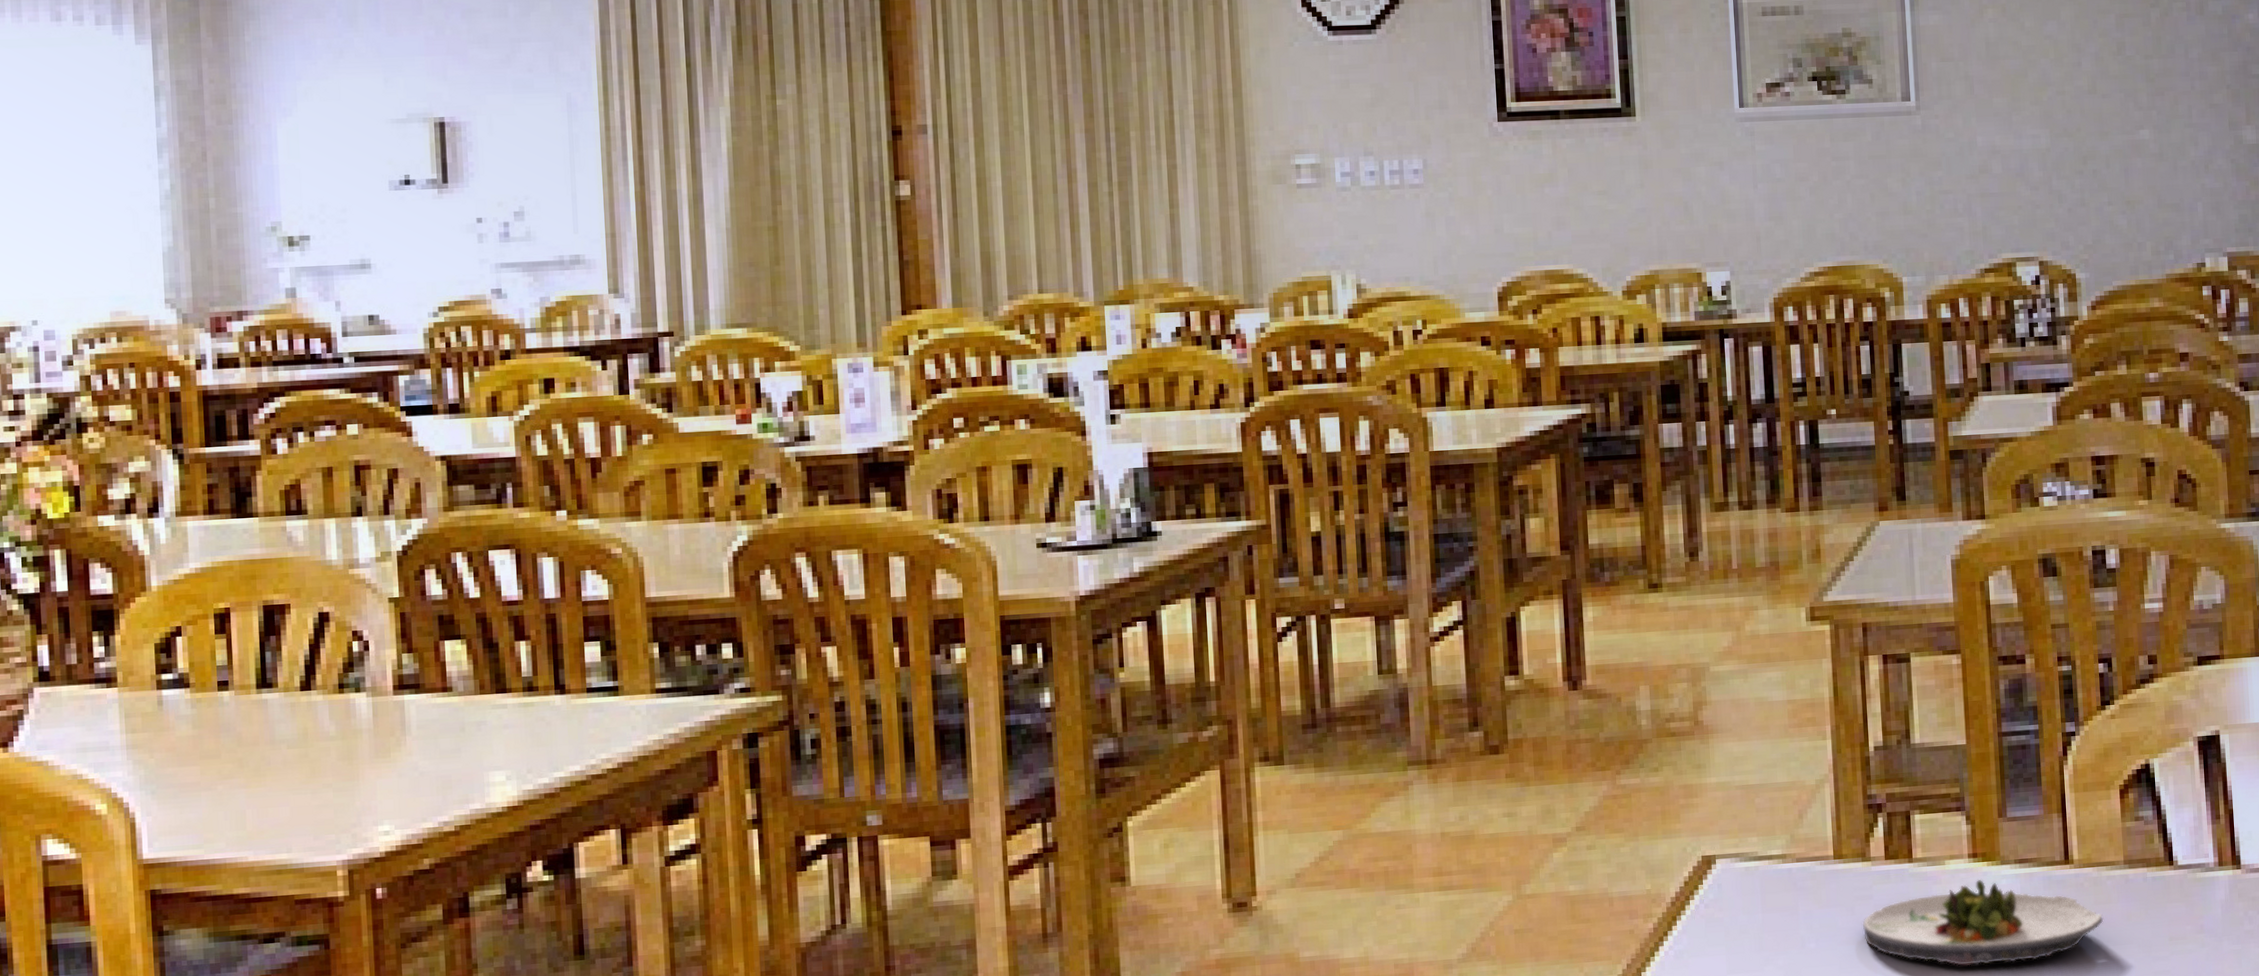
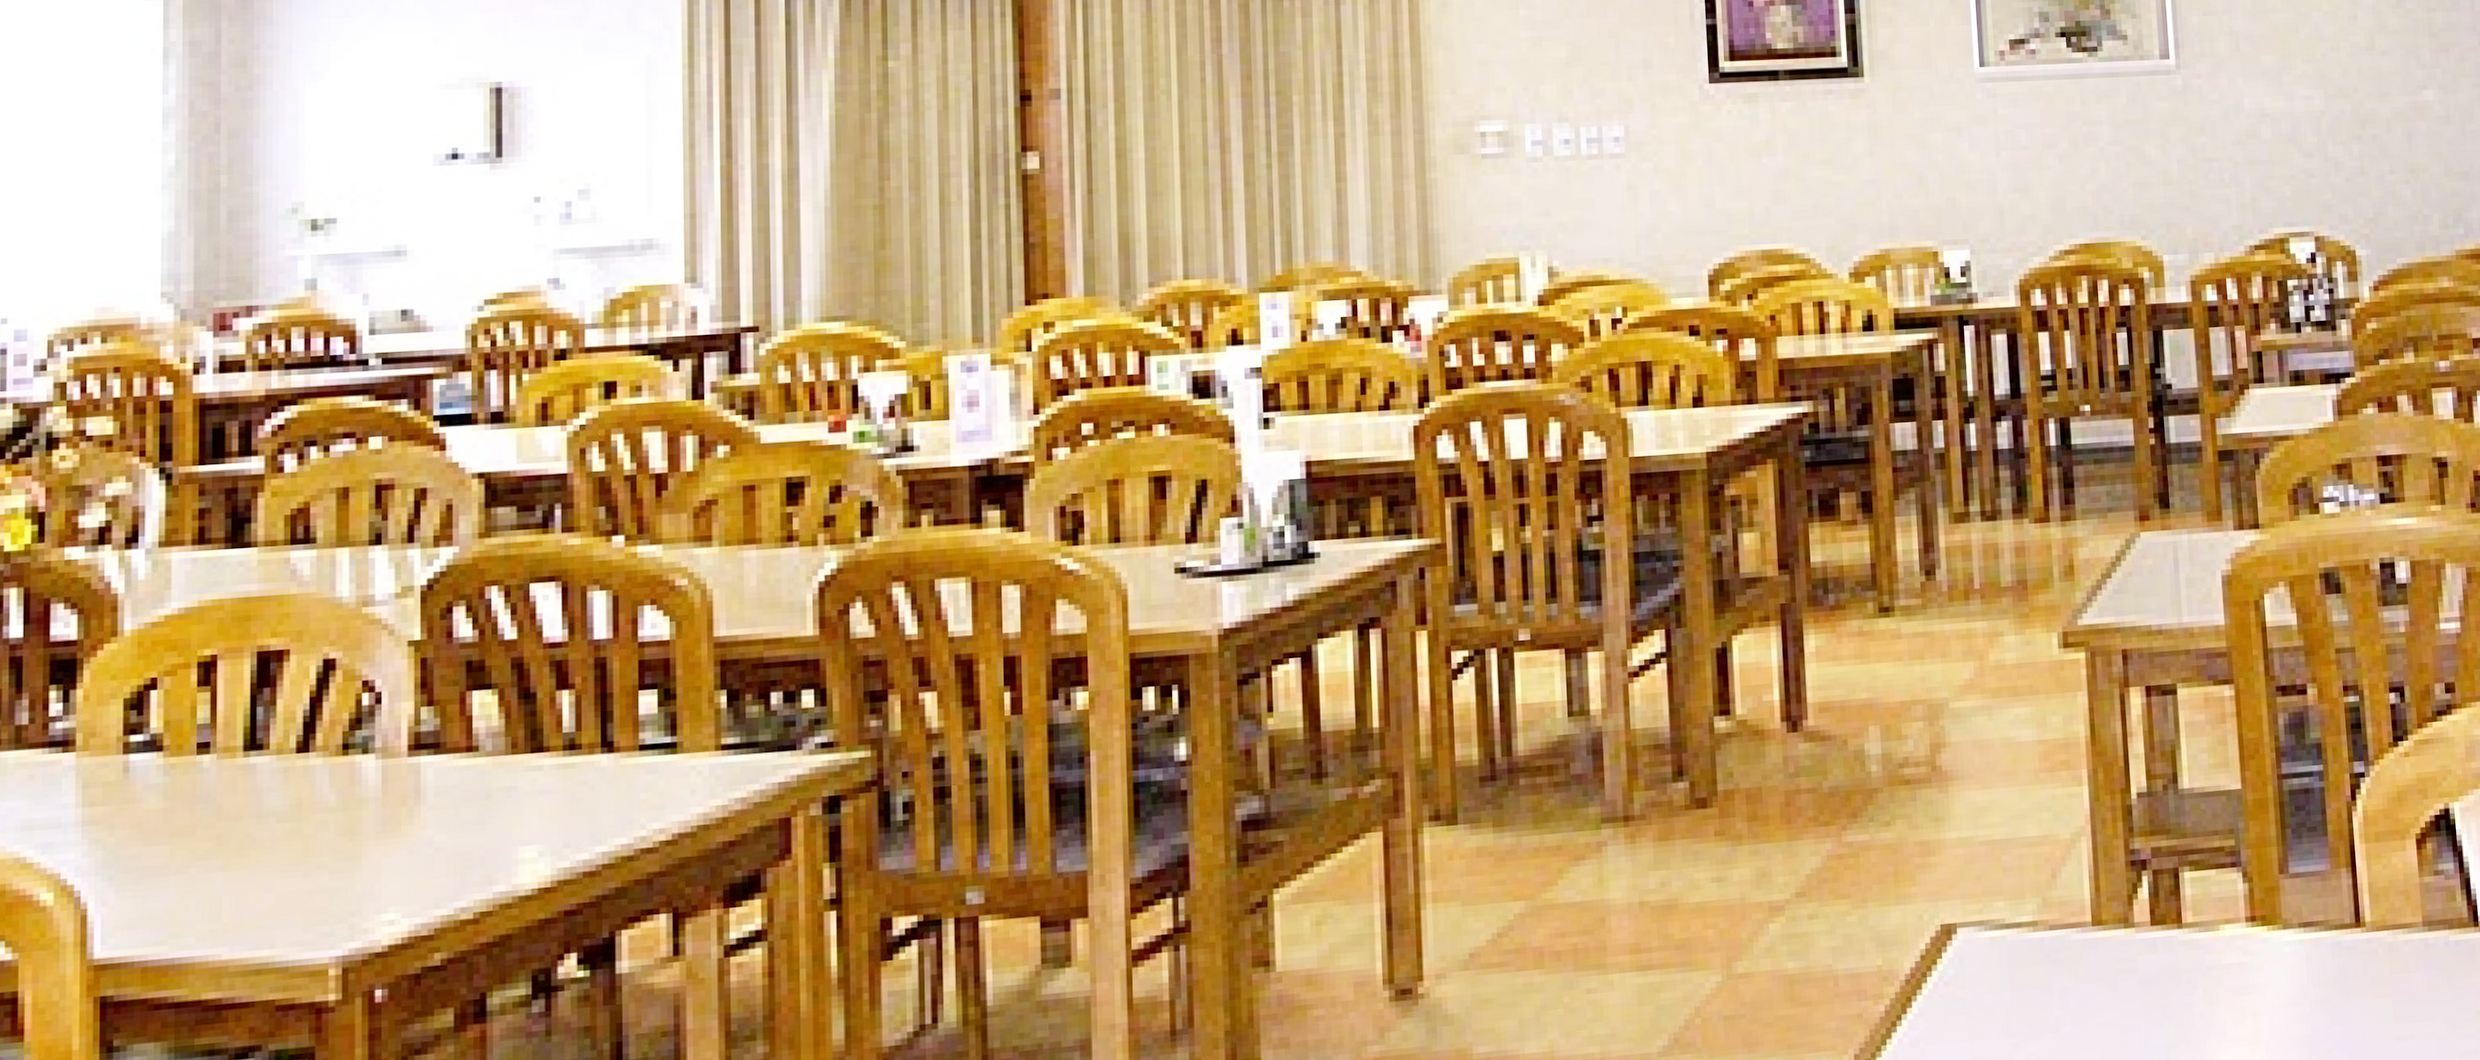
salad plate: present [1862,879,2104,966] -> none [2125,946,2401,1050]

